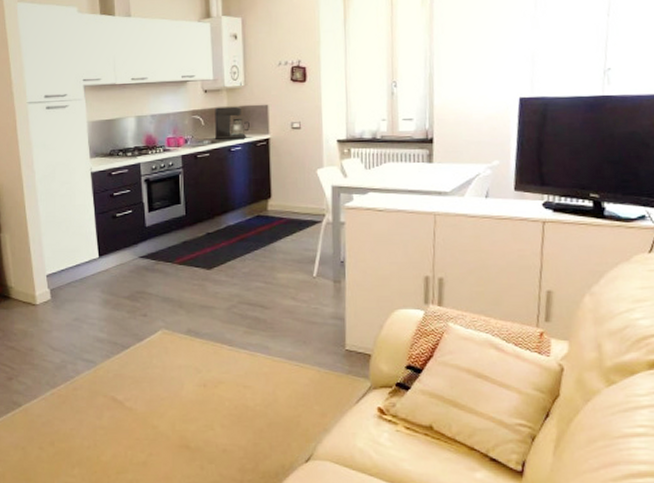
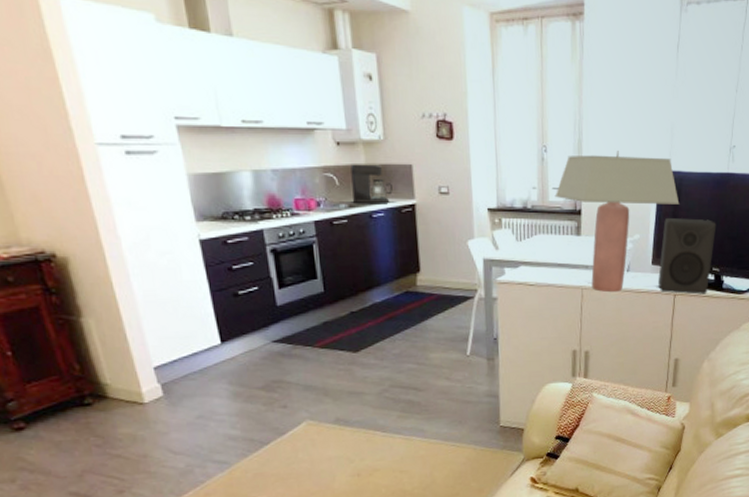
table lamp: none [405,81,545,219] -> present [554,151,680,293]
speaker: none [522,142,592,222] -> present [657,217,717,295]

